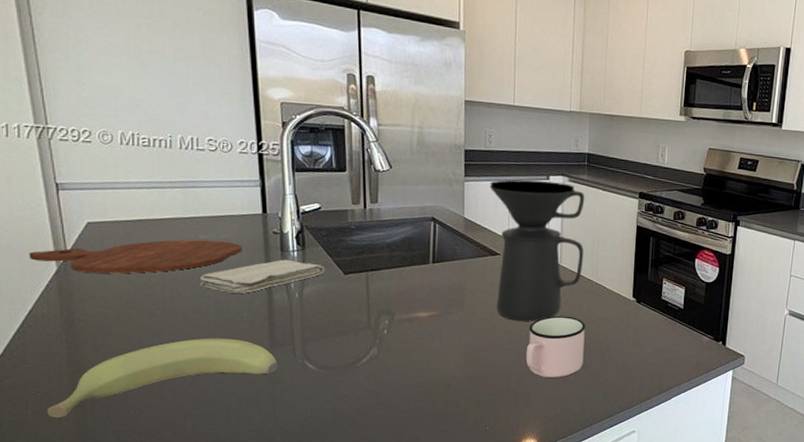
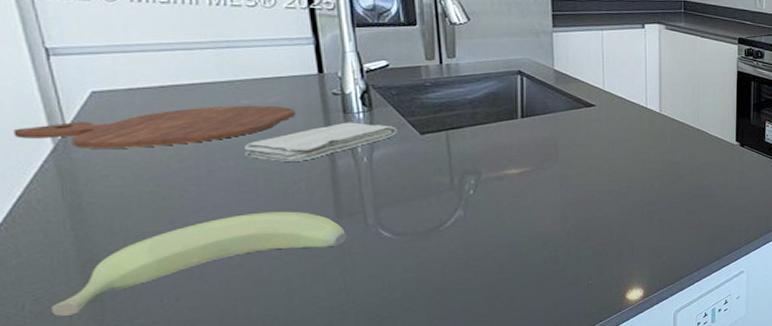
coffee maker: present [489,179,585,321] -> none [580,29,684,172]
mug: present [525,315,585,378] -> none [627,164,689,226]

